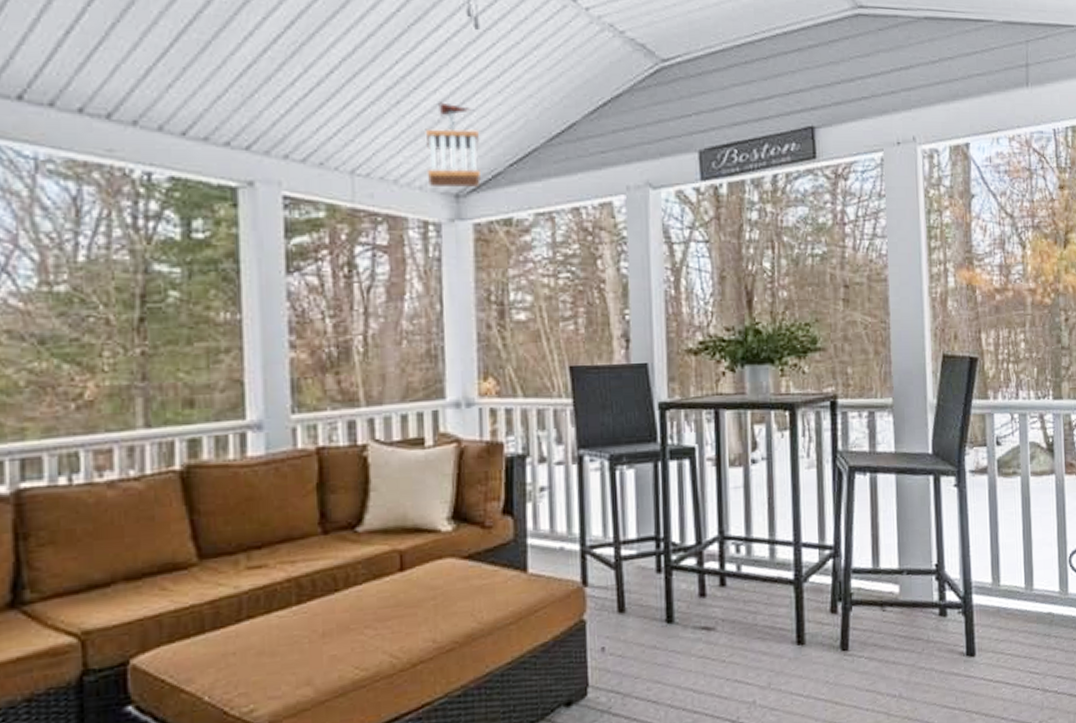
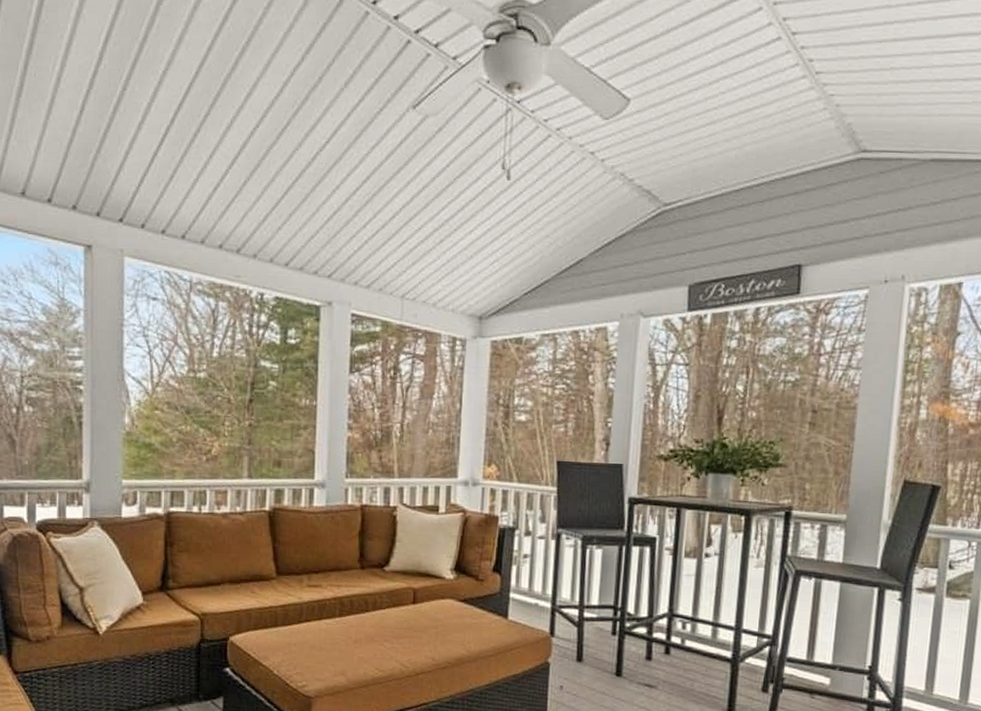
wind chime: present [425,102,481,187] -> none [458,241,503,311]

